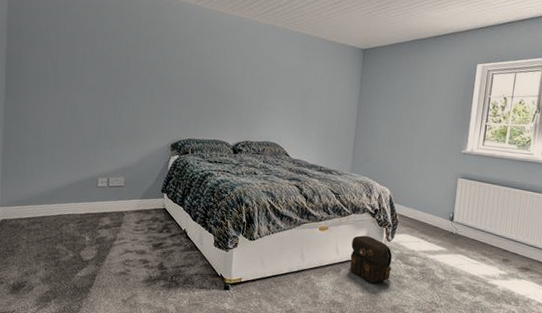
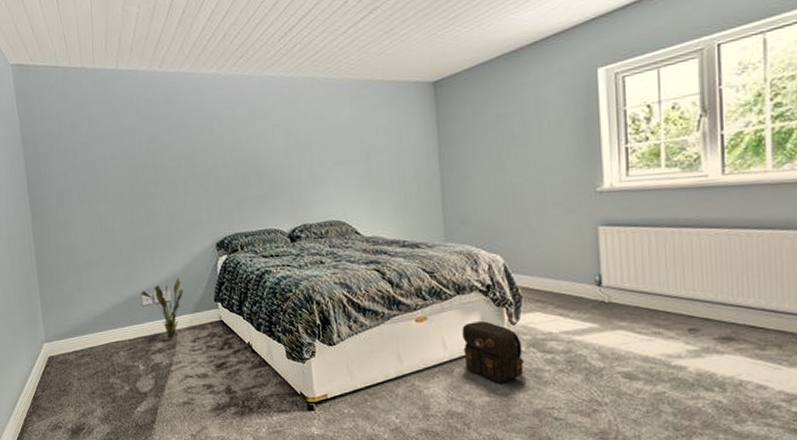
decorative plant: none [98,168,136,219] -> present [141,278,184,341]

